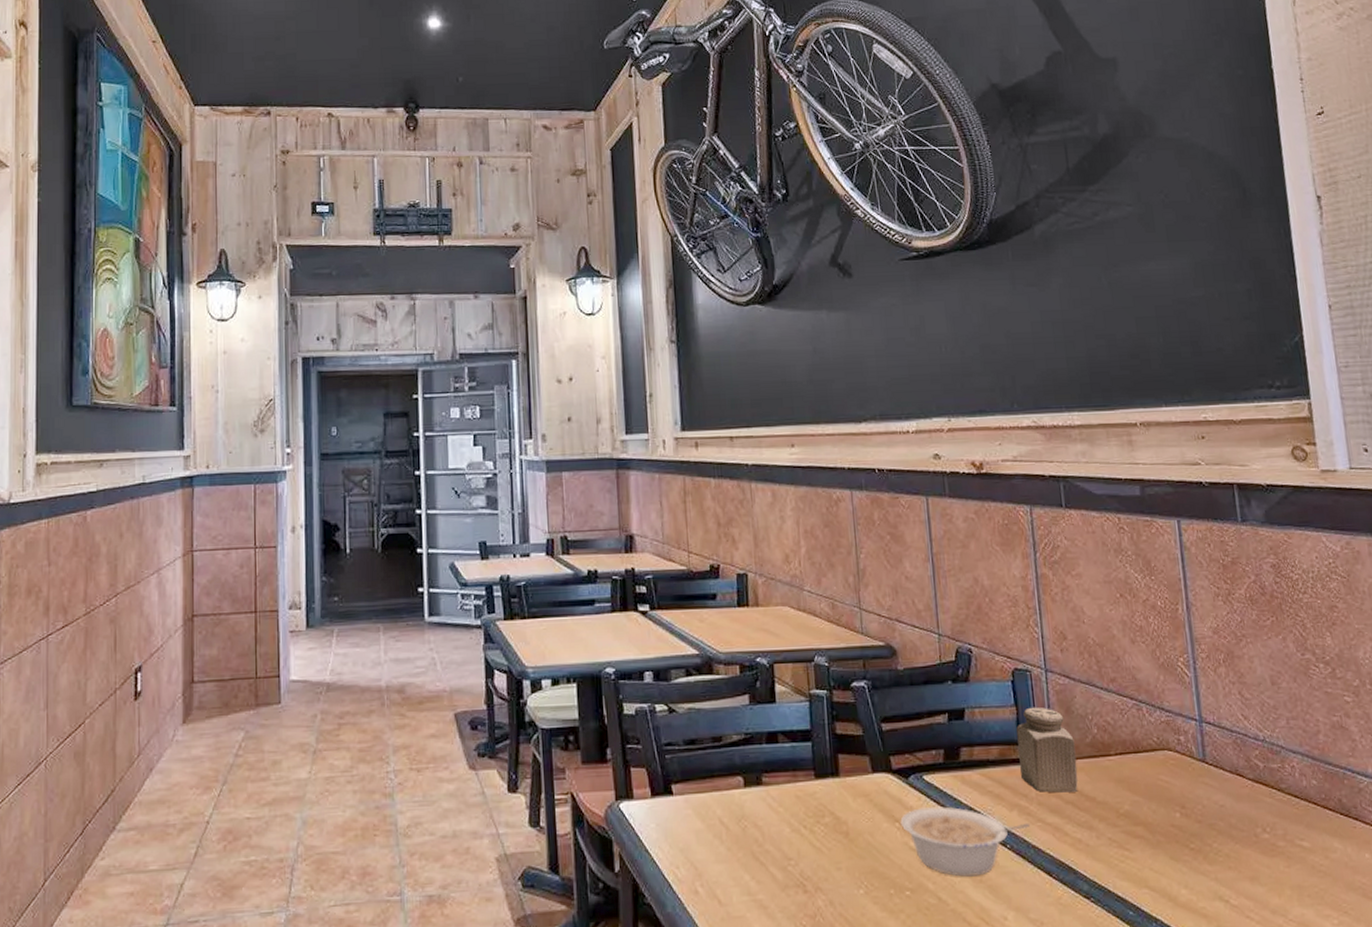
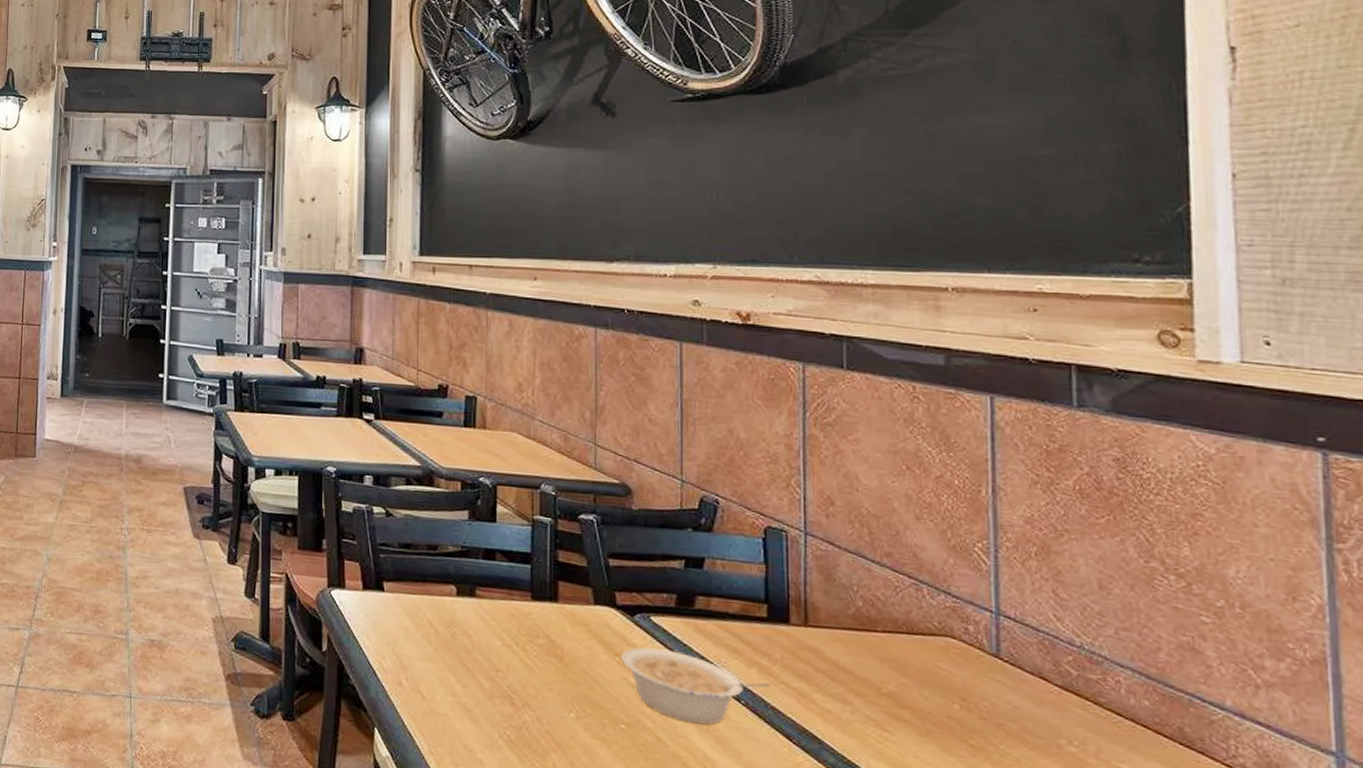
salt shaker: present [1016,707,1079,793] -> none [763,568,834,662]

